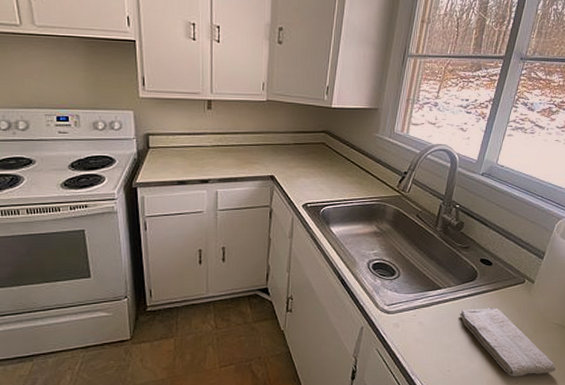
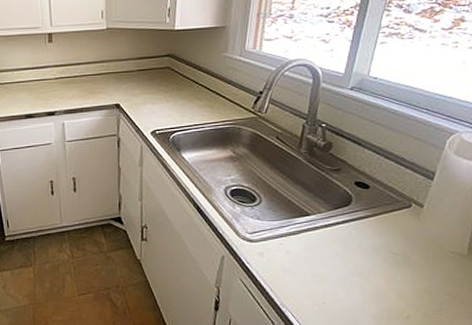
washcloth: present [459,308,556,377] -> none [333,235,457,312]

